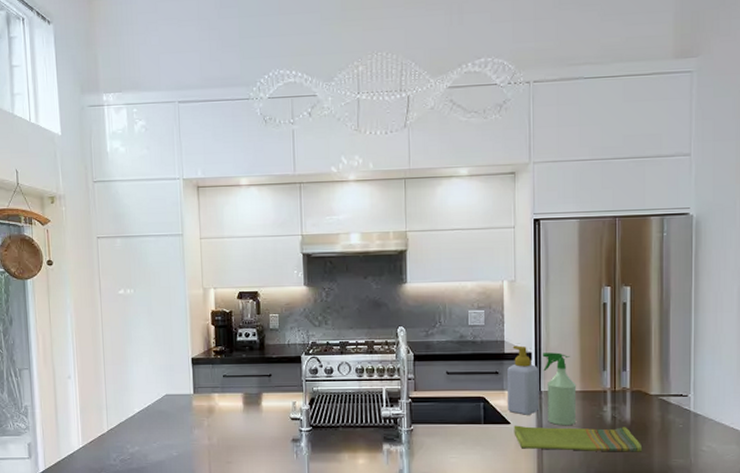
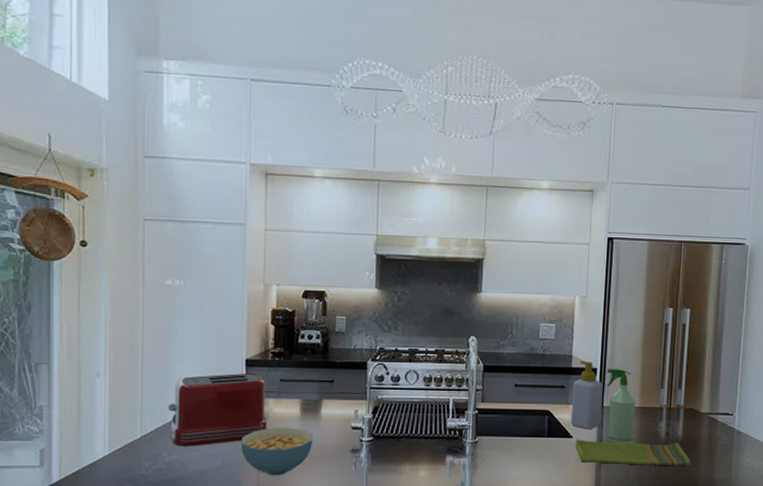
toaster: none [128,371,215,439] -> present [168,373,268,447]
cereal bowl: none [193,419,257,465] -> present [241,427,314,476]

